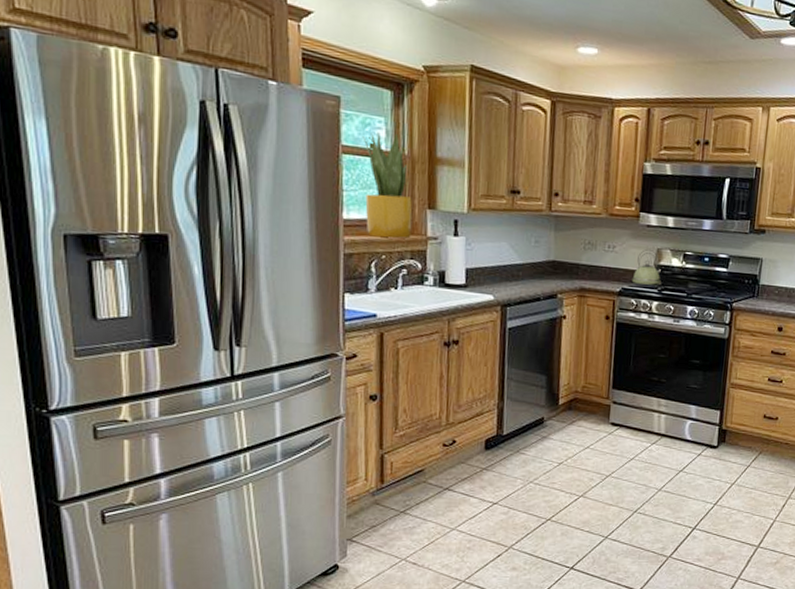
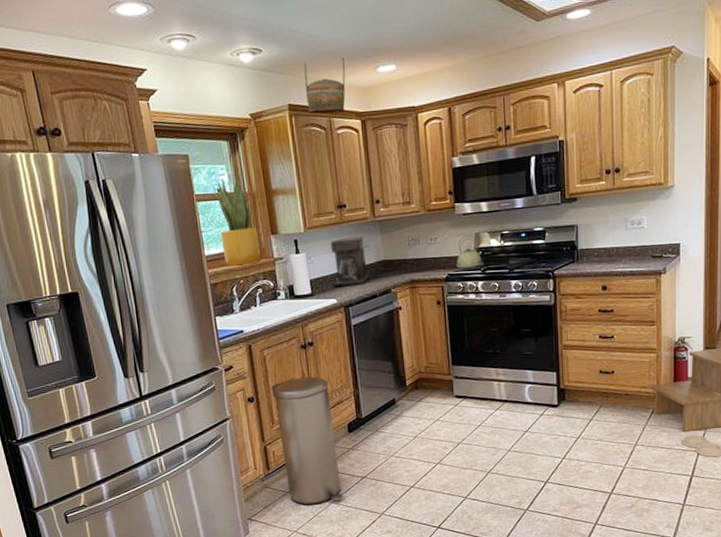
pedal bin: none [400,378,469,530] -> present [271,376,344,506]
coffee maker: none [491,228,535,283] -> present [330,236,369,287]
decorative basket: none [492,20,542,87] -> present [304,58,346,114]

